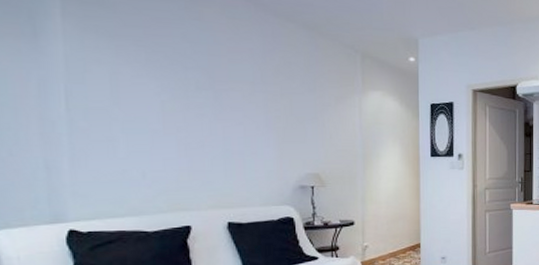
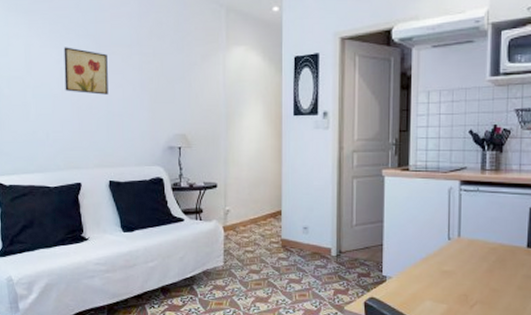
wall art: none [165,78,226,132] -> present [63,47,108,95]

